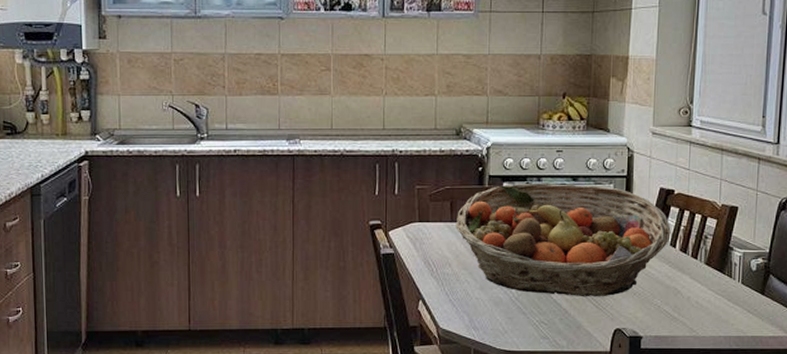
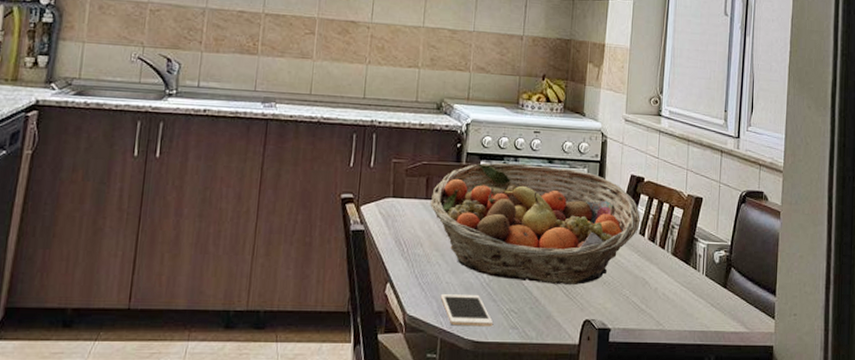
cell phone: none [471,309,524,337] -> present [440,294,494,327]

